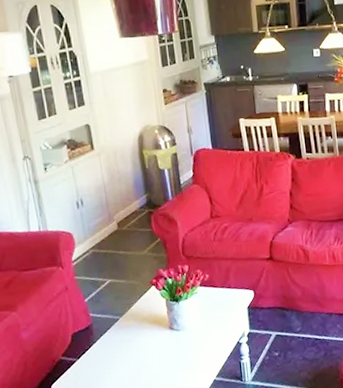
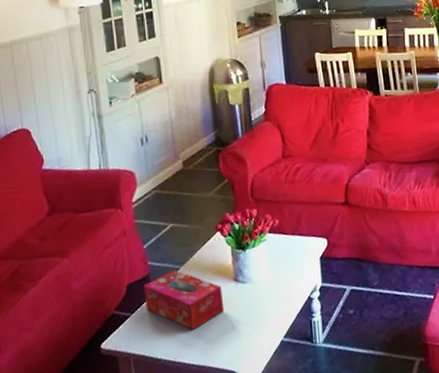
tissue box: none [86,320,162,372] -> present [143,270,225,330]

